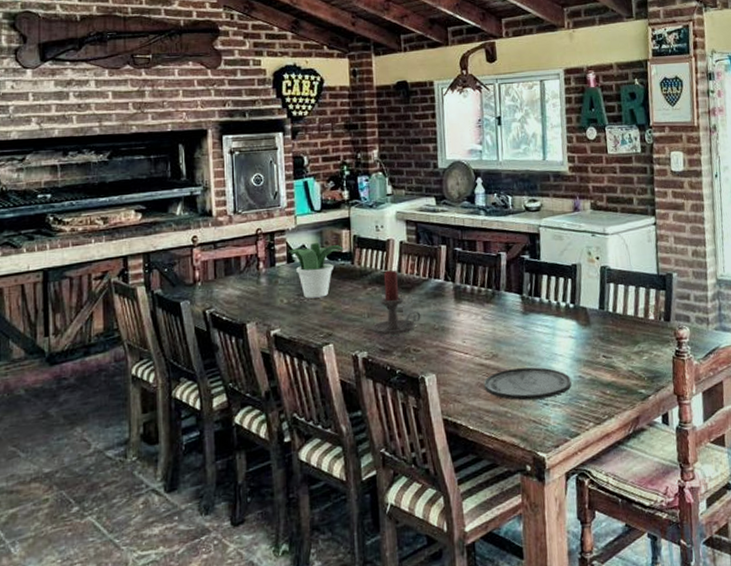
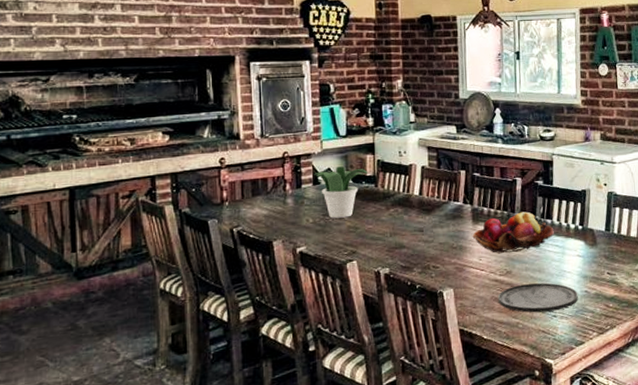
candle holder: present [371,269,421,336] -> none [393,192,441,254]
fruit basket: none [455,289,543,335] -> present [472,211,554,253]

